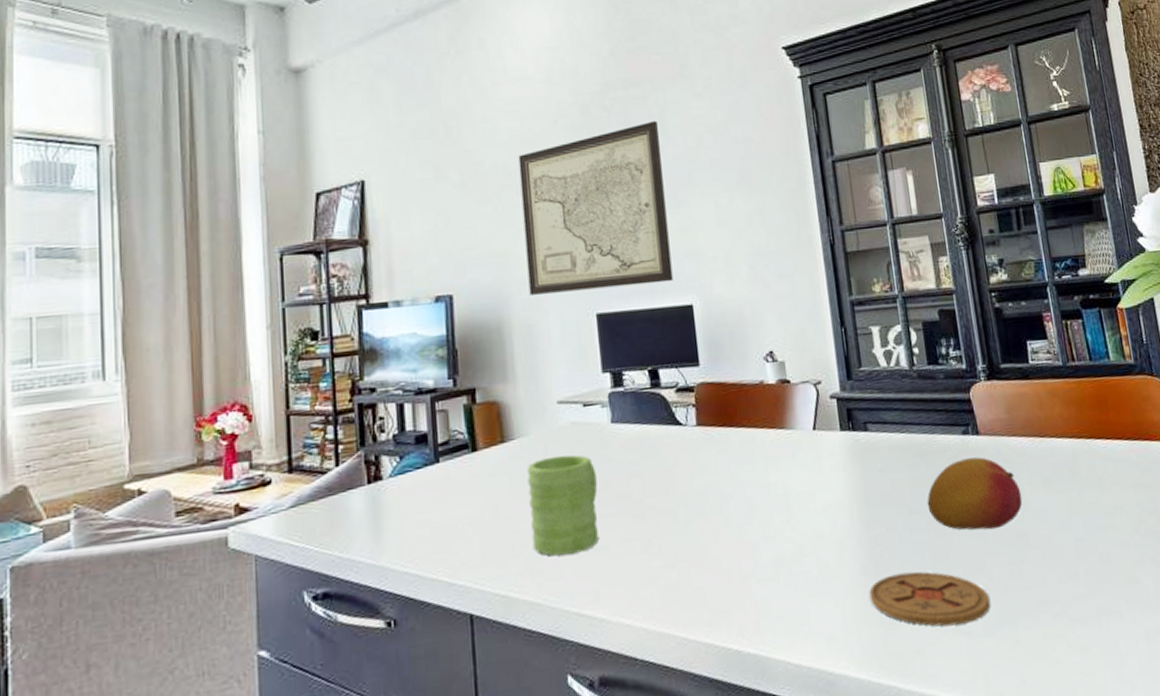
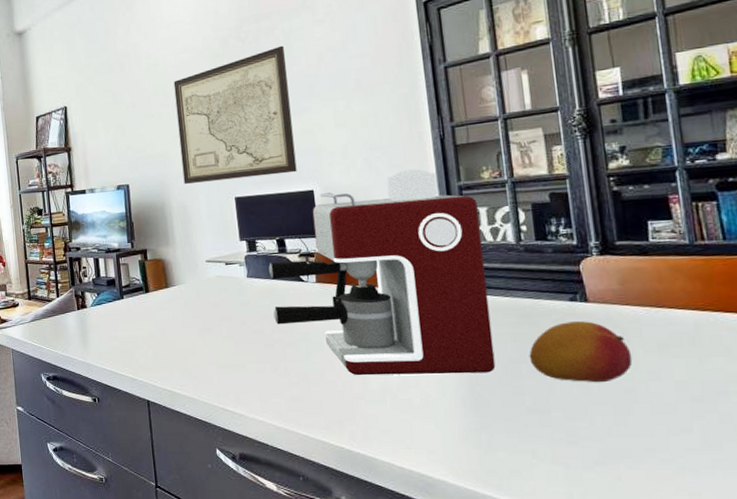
mug: present [527,454,599,556] -> none [185,298,238,368]
coffee maker: none [638,280,895,548] -> present [268,169,496,376]
coaster: present [869,571,991,627] -> none [468,409,592,457]

